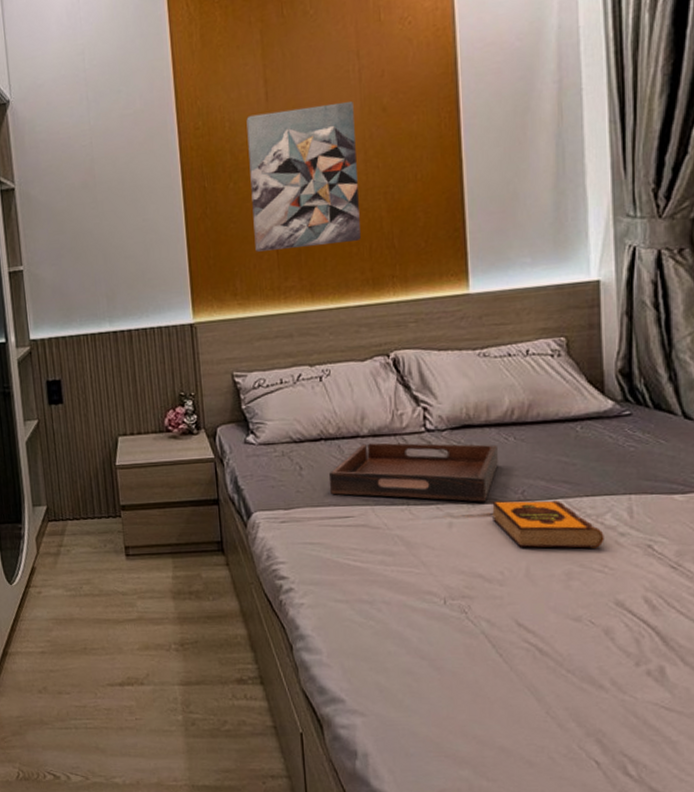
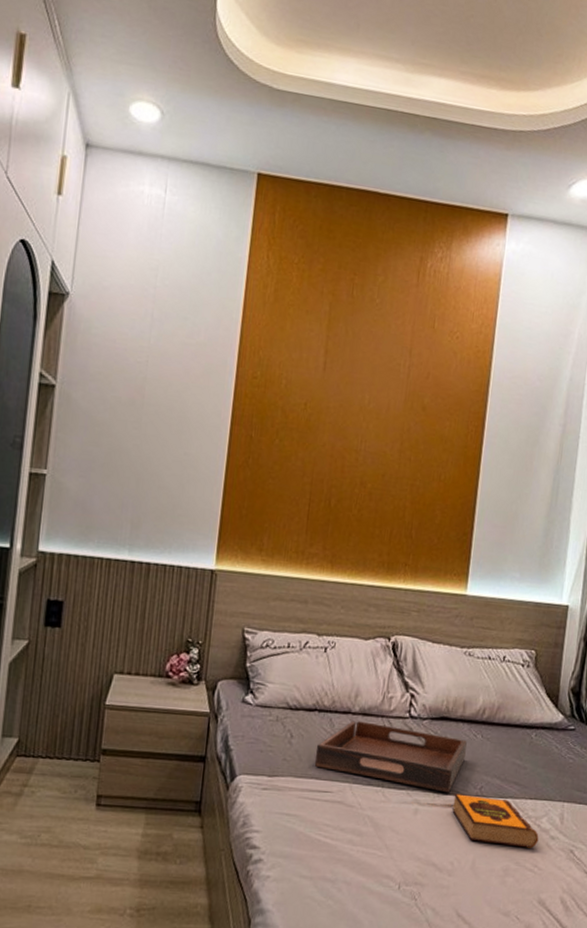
wall art: present [246,101,361,252] -> none [288,379,399,524]

